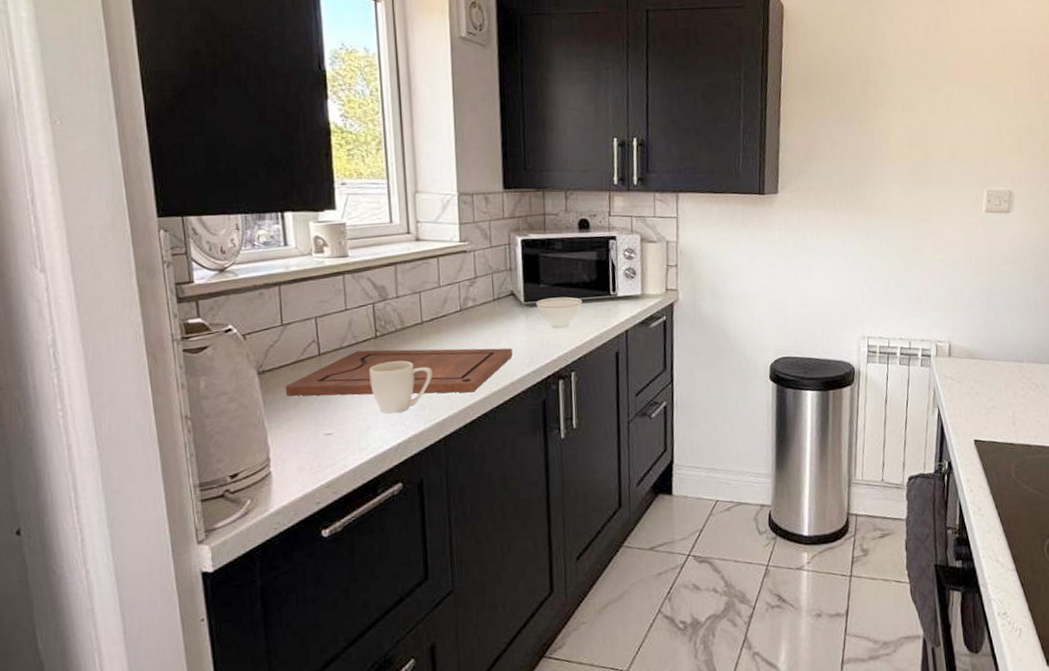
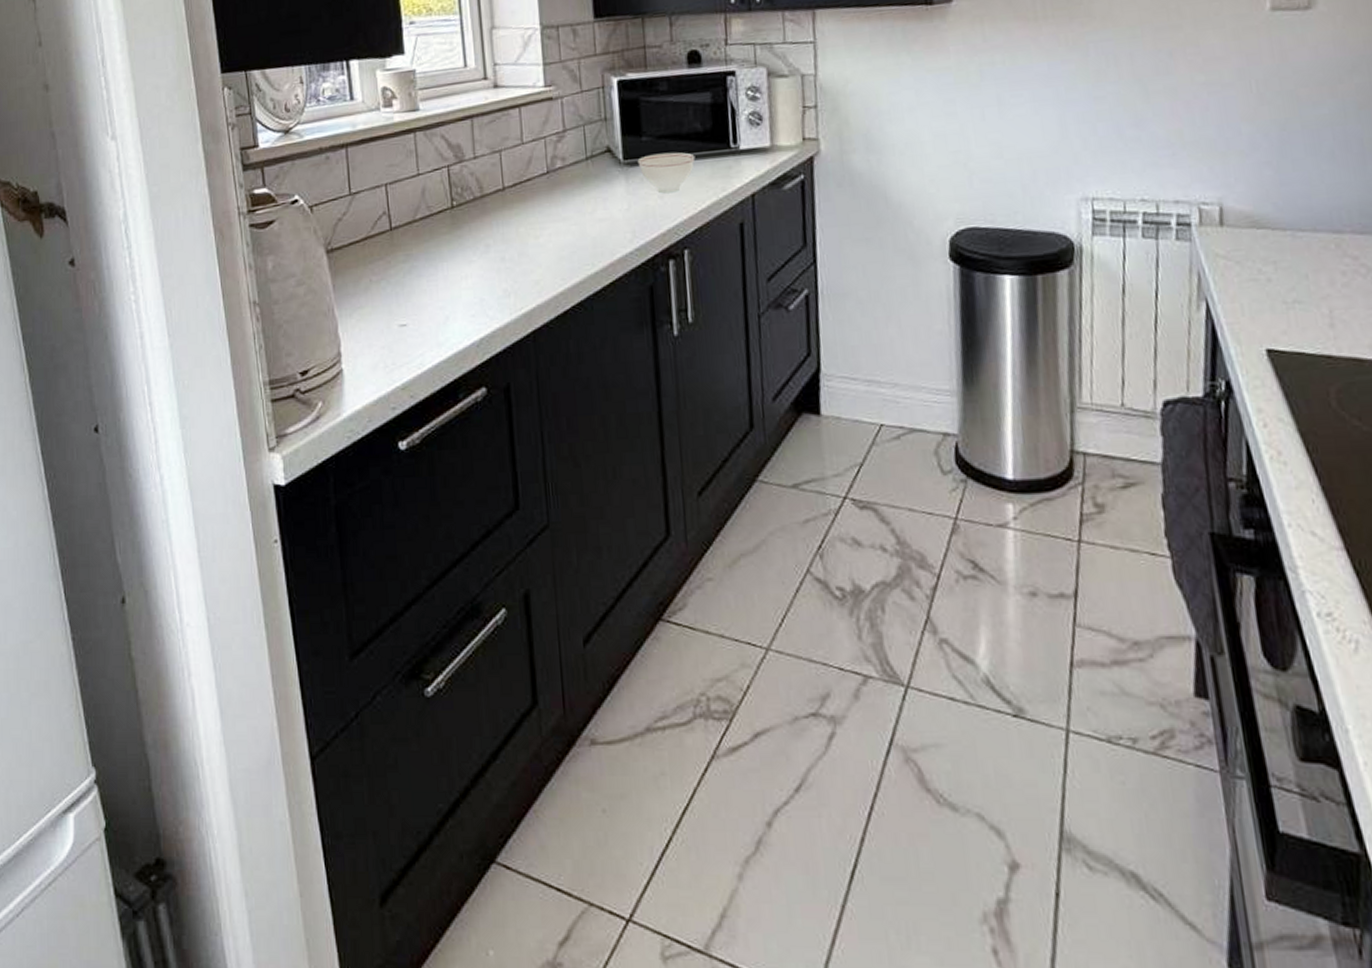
cutting board: present [285,348,513,396] -> none [355,219,611,279]
mug: present [369,360,433,414] -> none [445,236,518,302]

